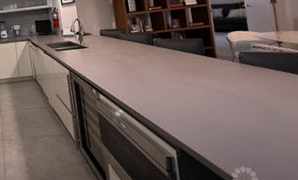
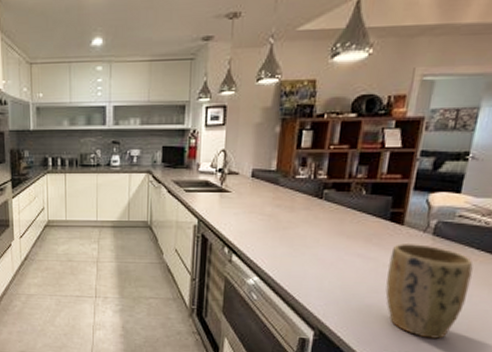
plant pot: none [214,70,283,146] -> present [385,242,473,339]

